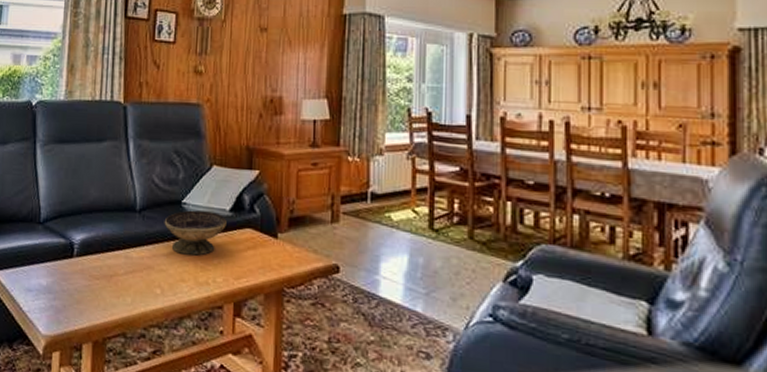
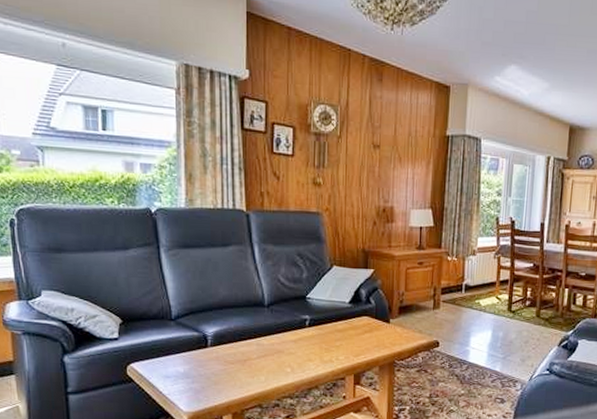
decorative bowl: present [164,210,227,256] -> none [291,303,347,340]

